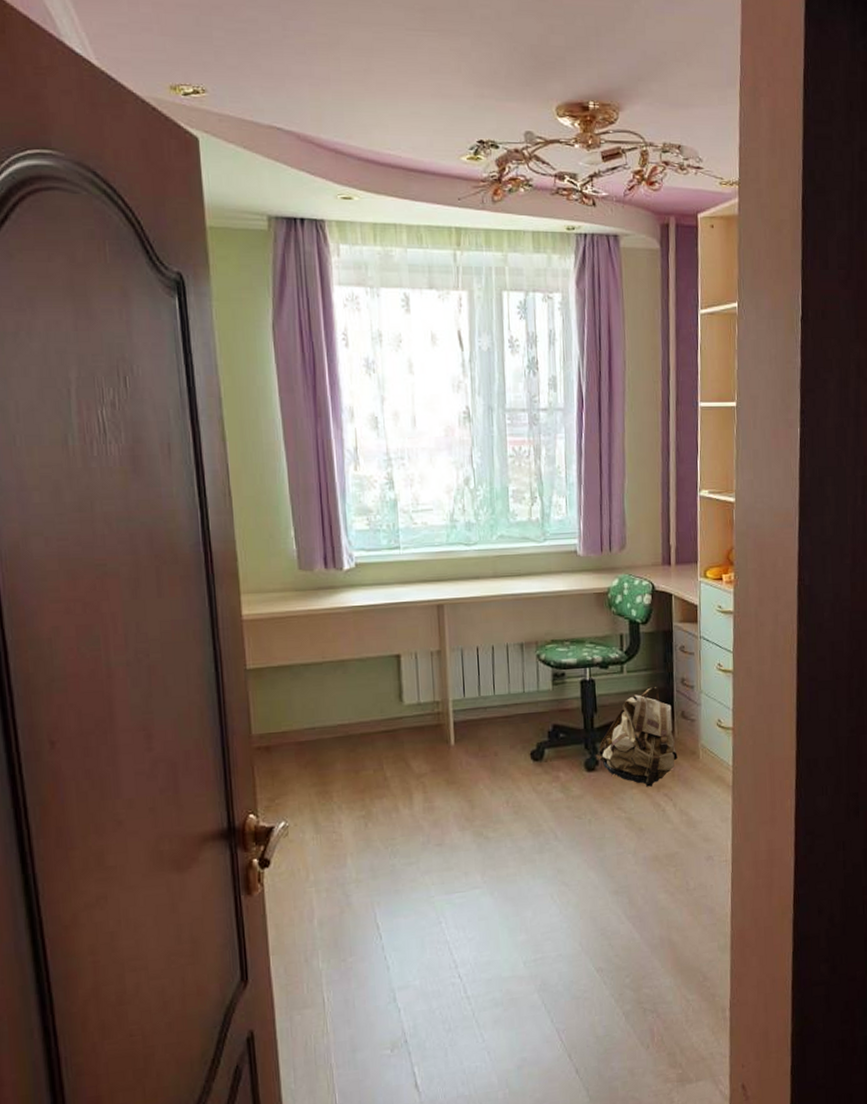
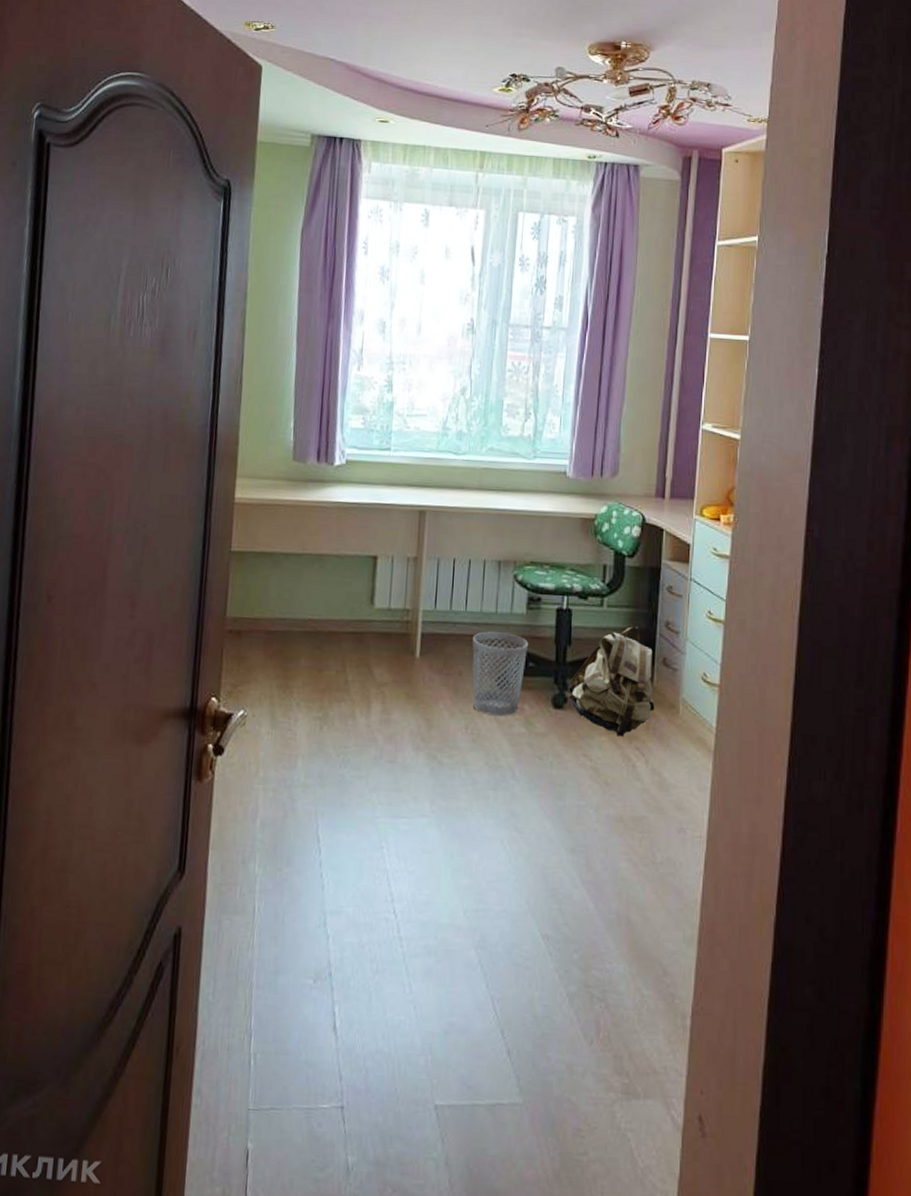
wastebasket: none [504,709,557,787] -> present [472,631,528,717]

